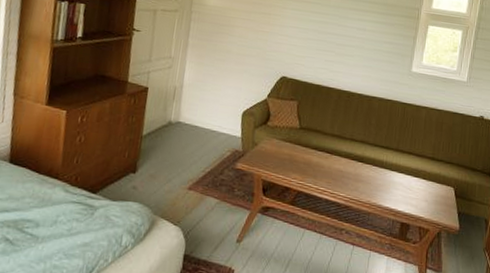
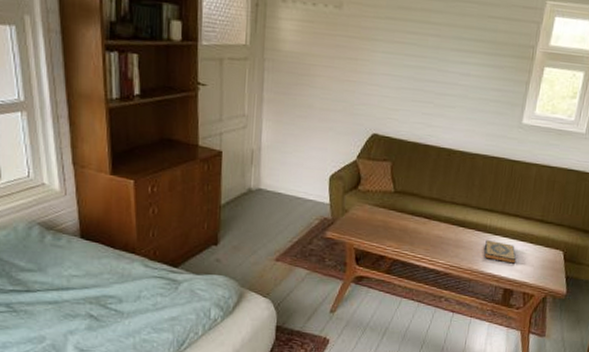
hardback book: none [381,175,412,199] -> present [484,240,517,264]

